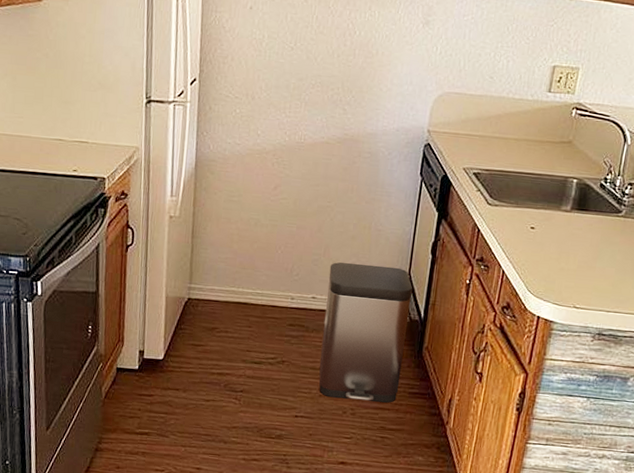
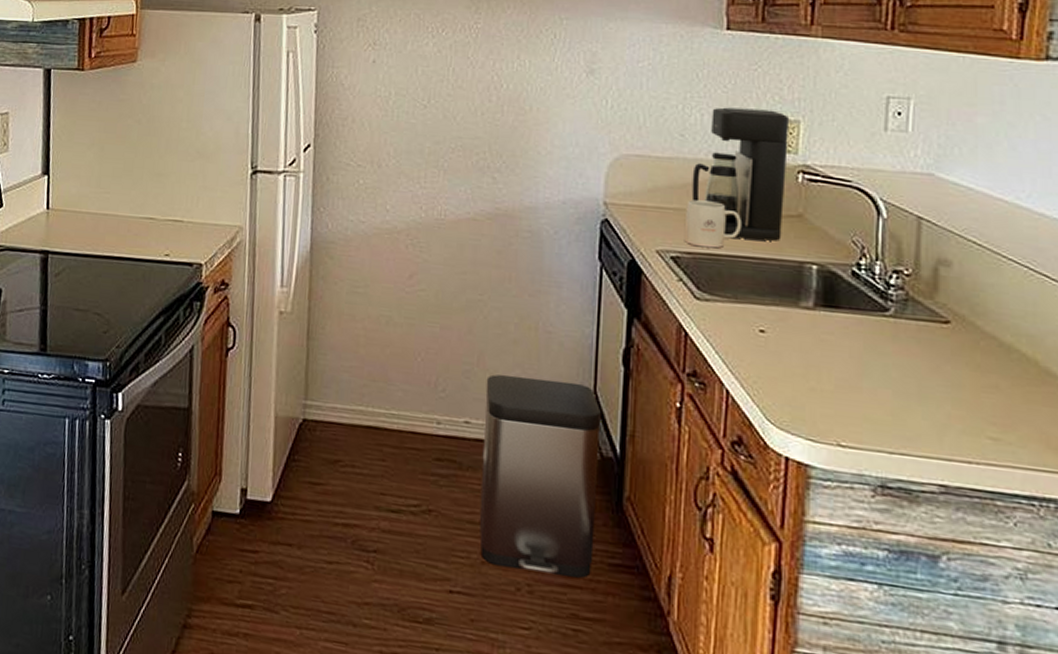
mug: none [484,129,528,167] -> present [684,199,743,249]
coffee maker: none [493,55,573,161] -> present [691,107,790,241]

